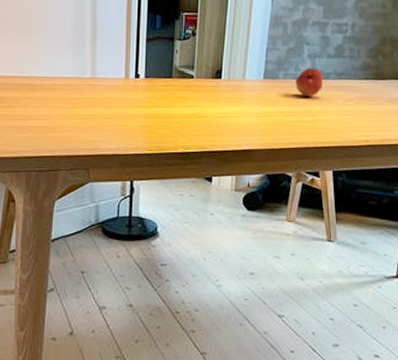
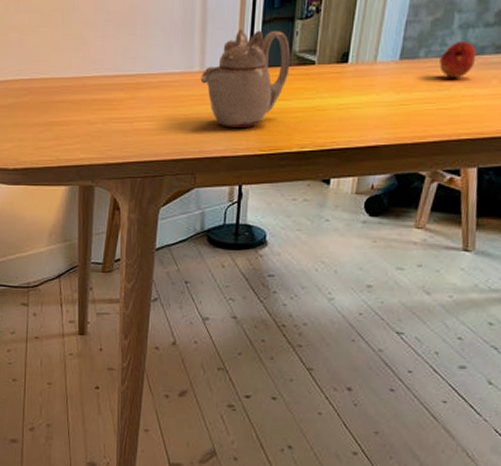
teapot: none [92,44,172,129] -> present [200,29,291,127]

